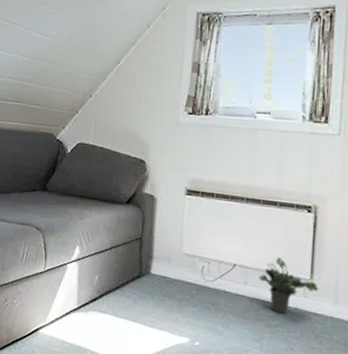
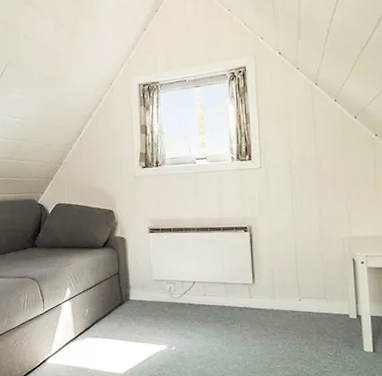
potted plant: present [259,257,319,314] -> none [214,270,260,314]

